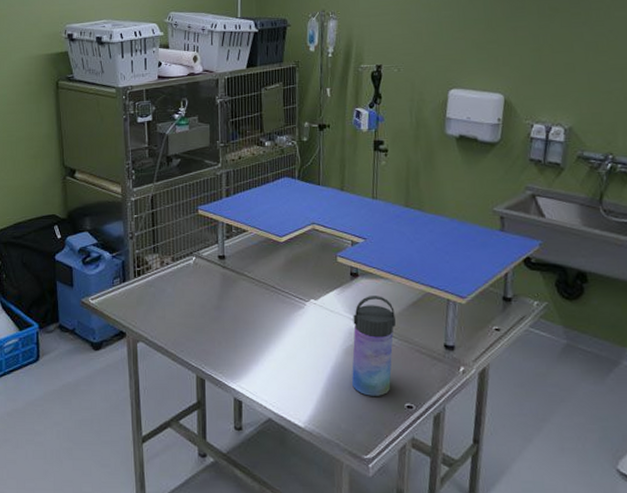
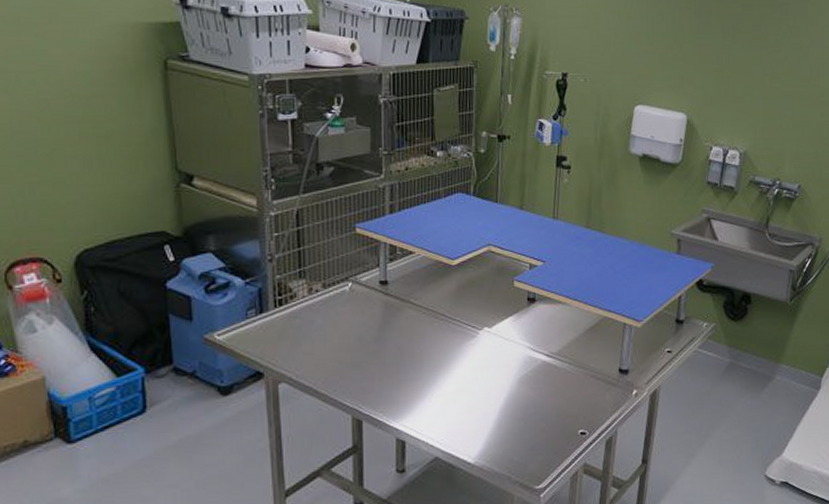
water bottle: present [351,296,396,396] -> none [525,321,572,426]

